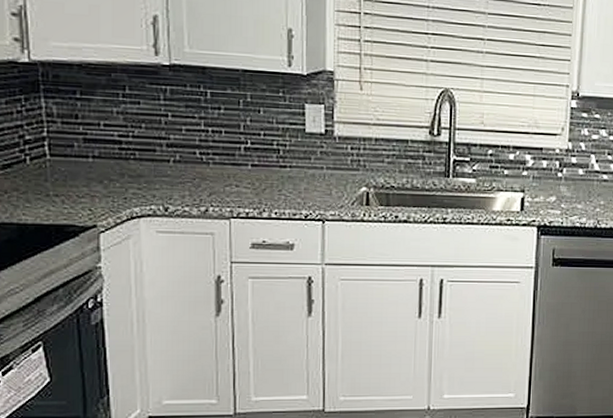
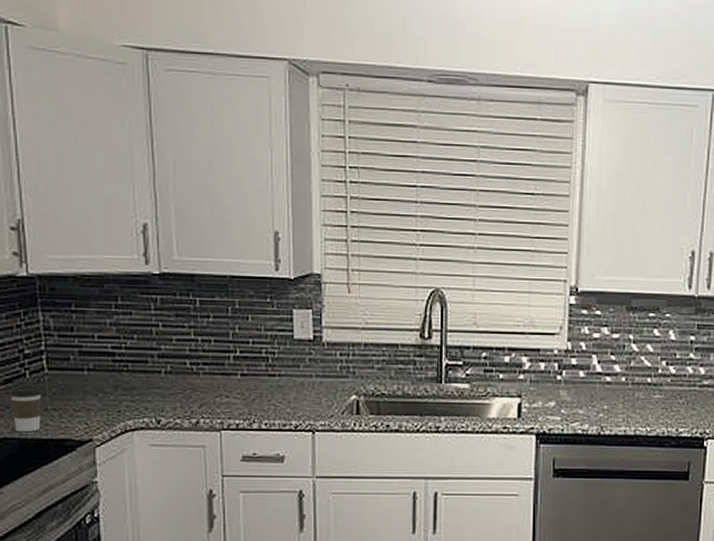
coffee cup: none [7,172,43,218] -> present [9,386,42,433]

